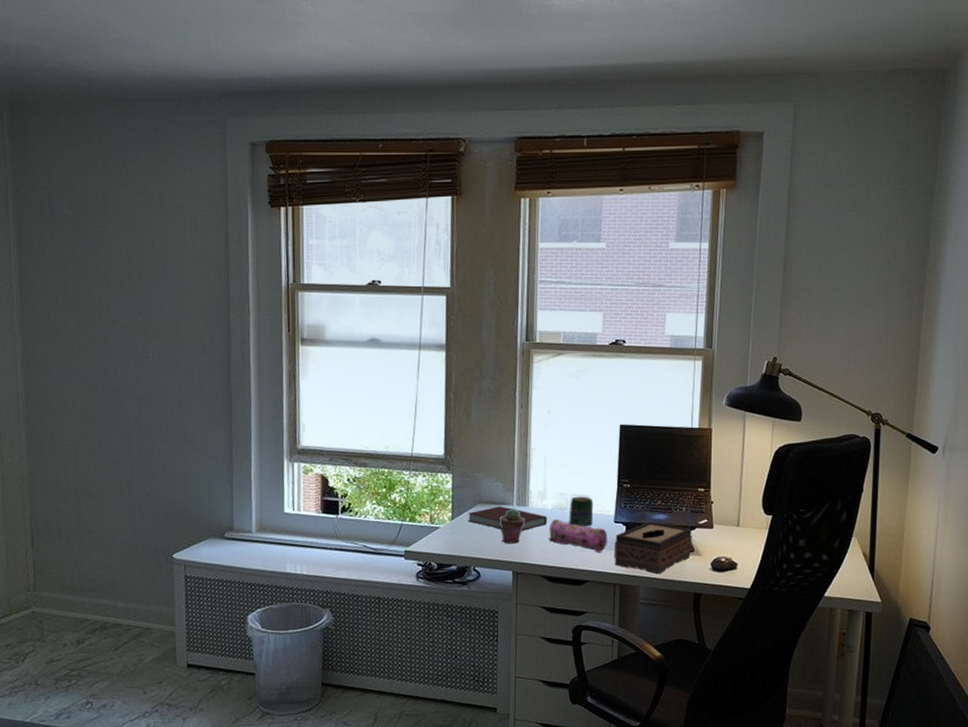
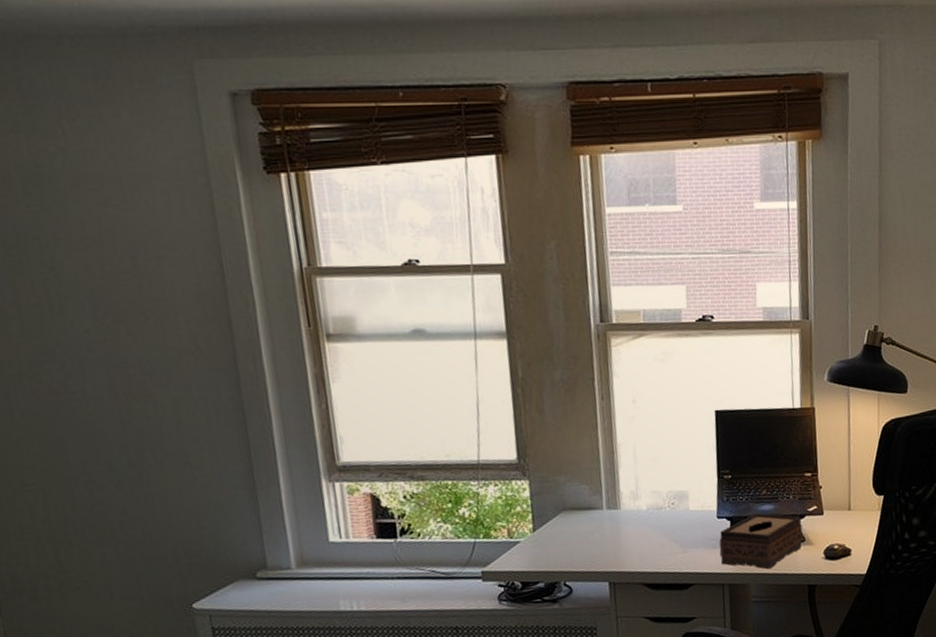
notebook: present [468,506,547,531] -> none [551,511,643,537]
potted succulent: present [499,508,526,544] -> none [588,512,619,553]
pencil case: present [548,519,607,553] -> none [645,520,711,553]
jar: present [569,496,594,526] -> none [666,492,694,526]

